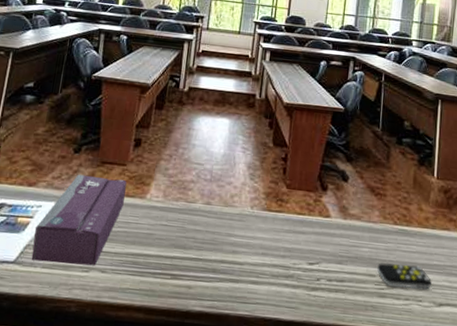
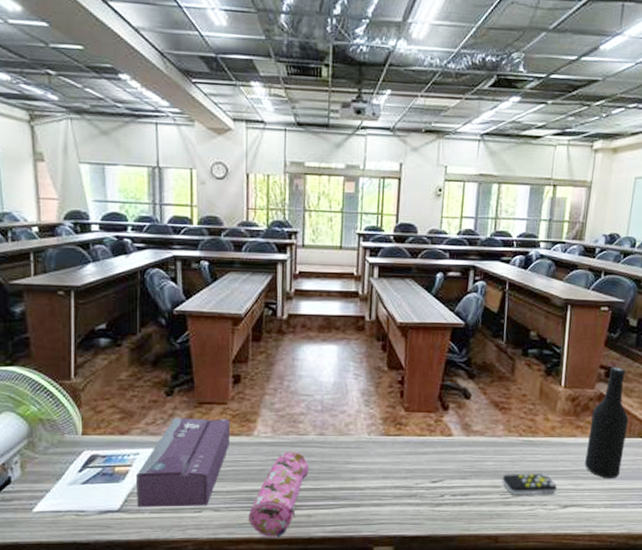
pencil case: none [131,217,194,307] -> present [248,451,309,537]

